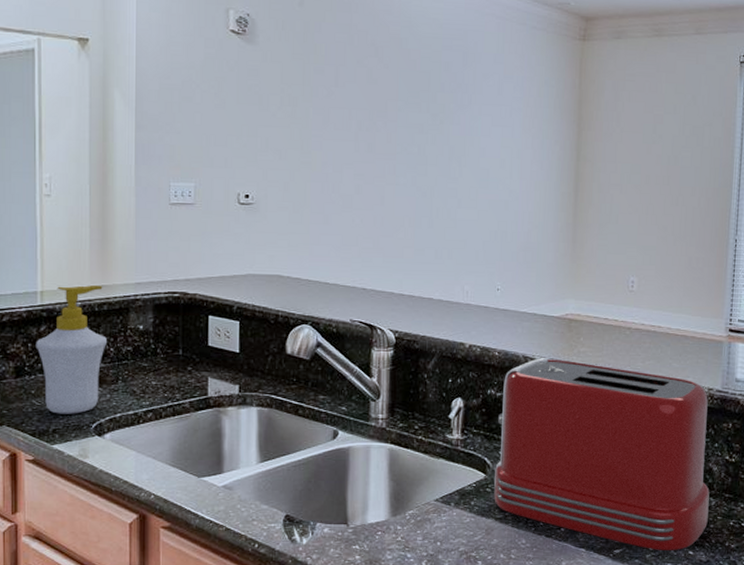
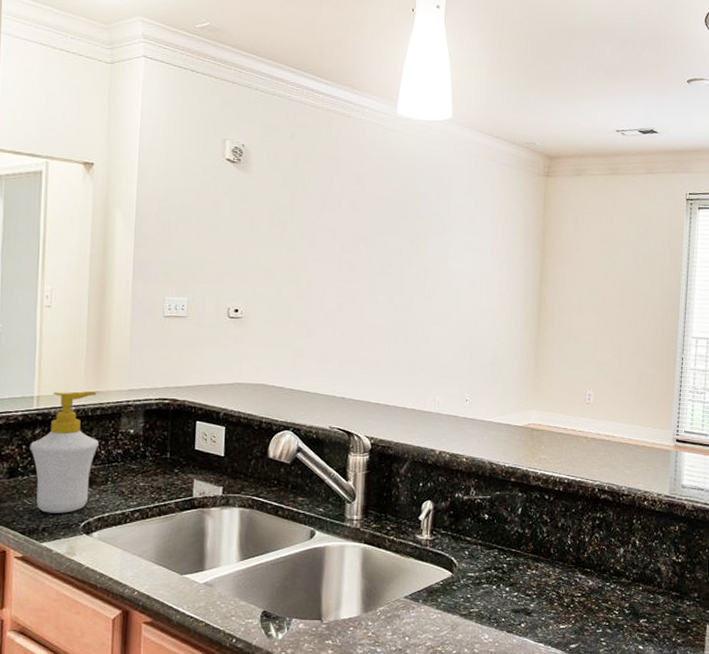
toaster: present [494,358,710,550] -> none [459,464,658,645]

